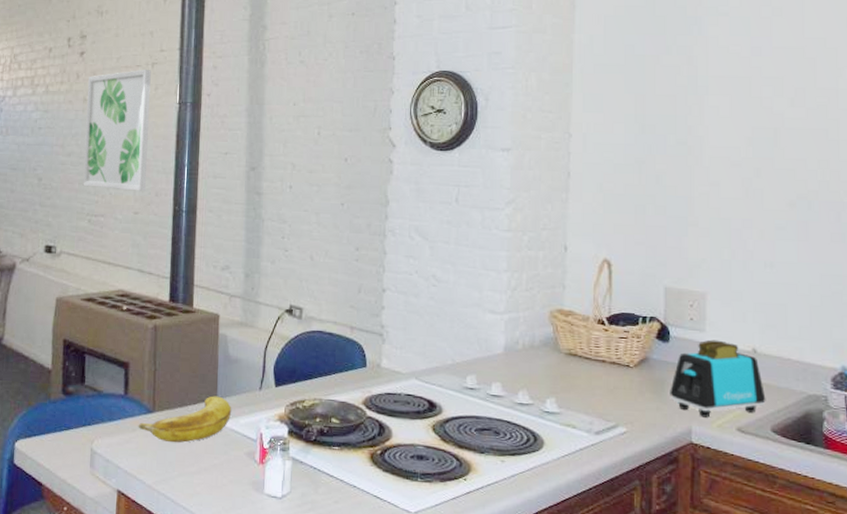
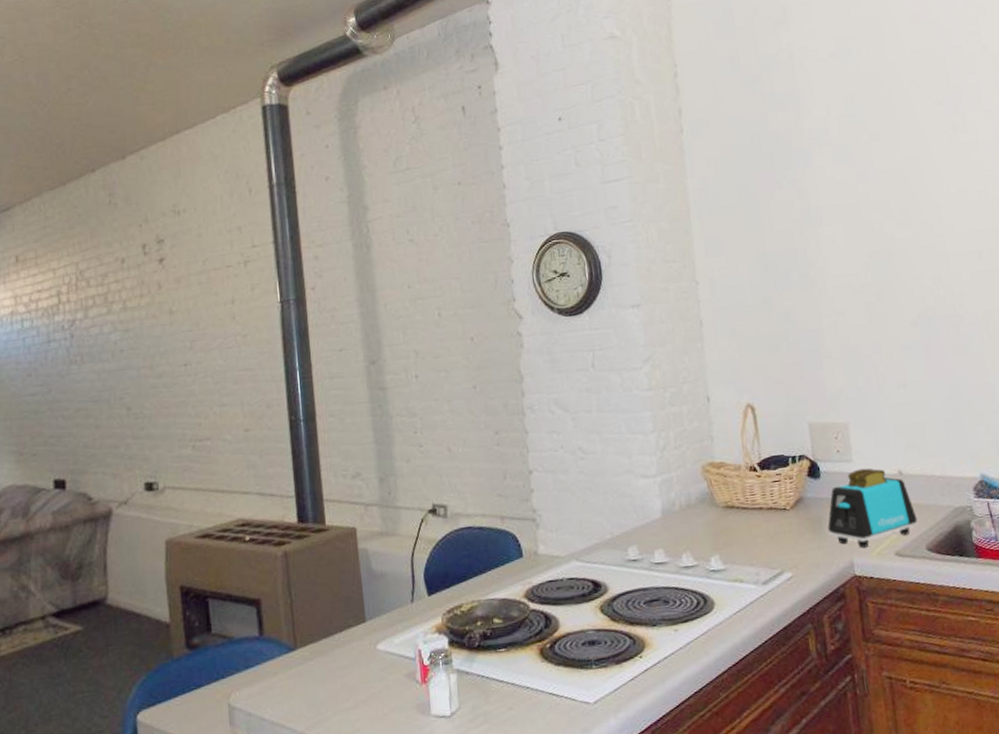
wall art: present [83,69,151,191] -> none [171,268,254,409]
banana: present [138,396,232,443] -> none [279,617,384,680]

